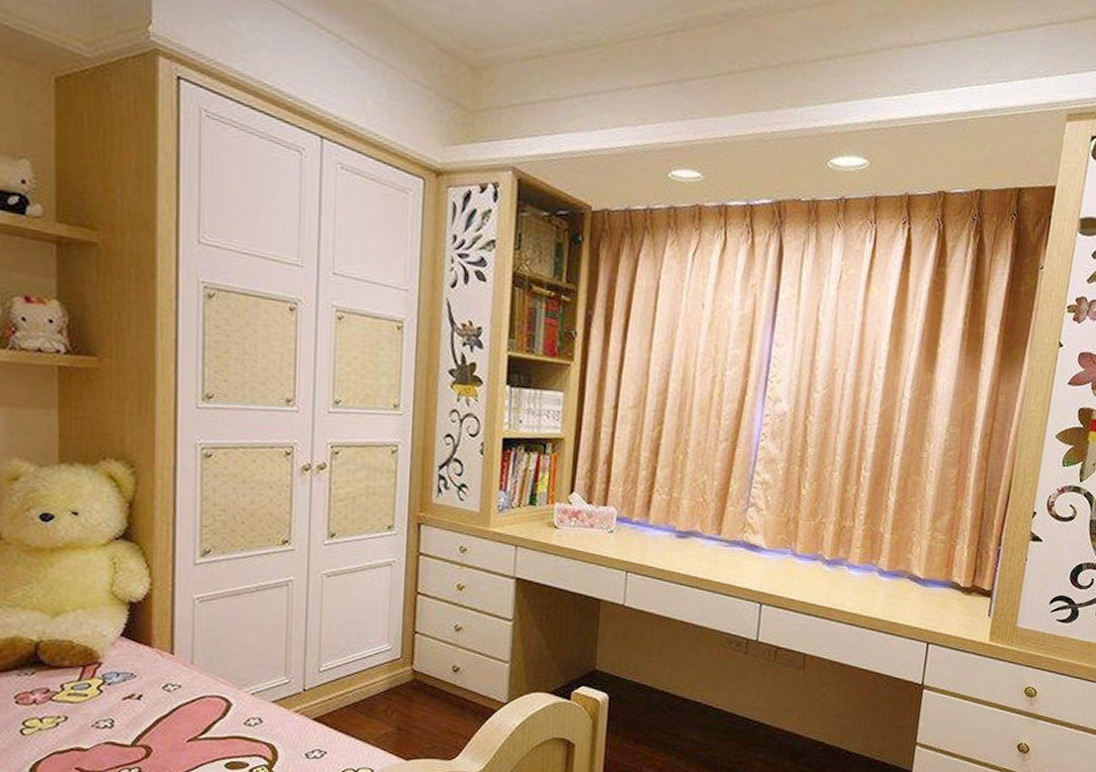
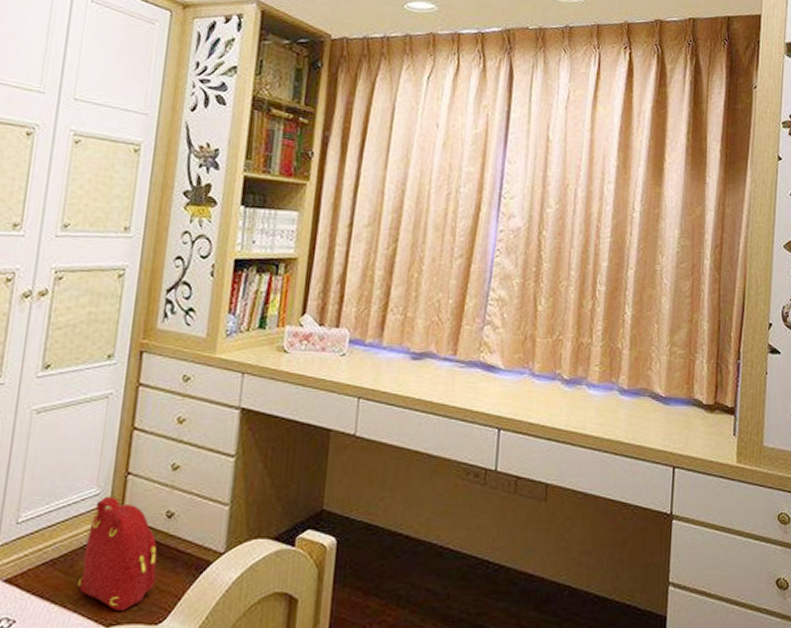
backpack: none [379,651,447,747] -> present [78,496,158,610]

